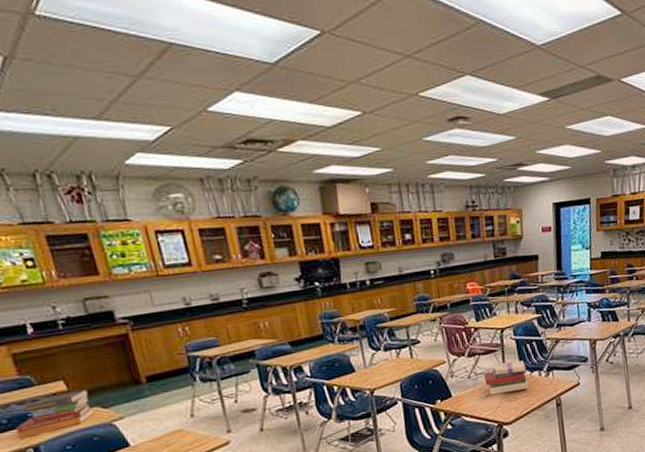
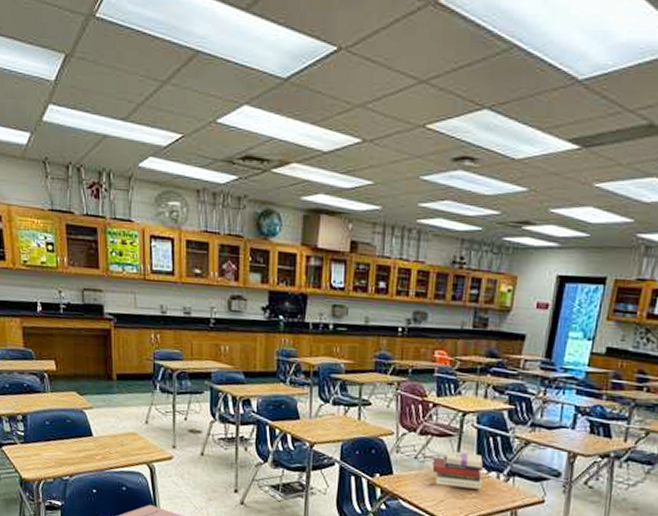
books: present [15,389,95,439] -> none [13,372,72,405]

